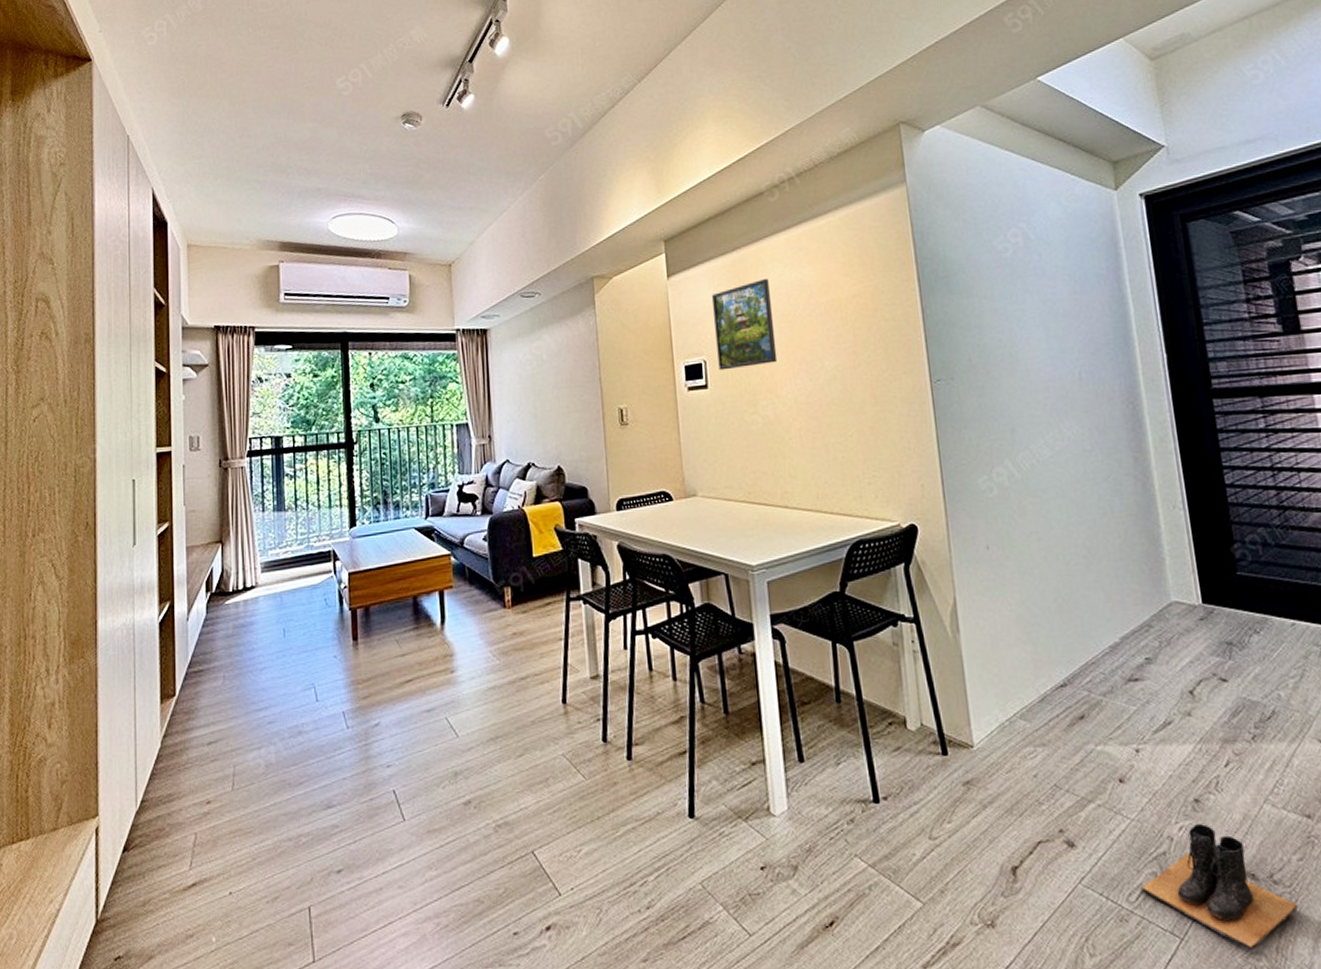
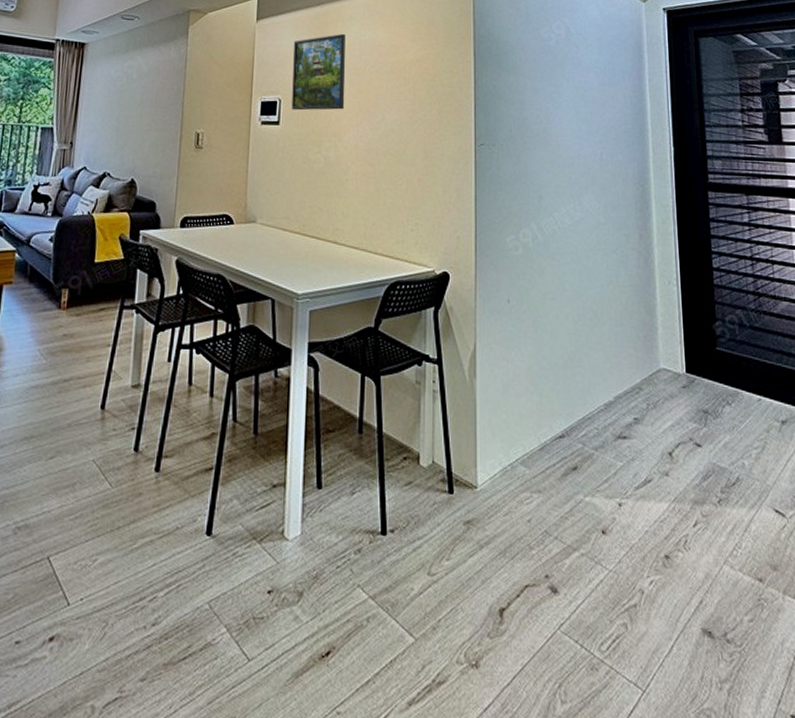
boots: present [1141,823,1299,951] -> none [612,578,747,707]

